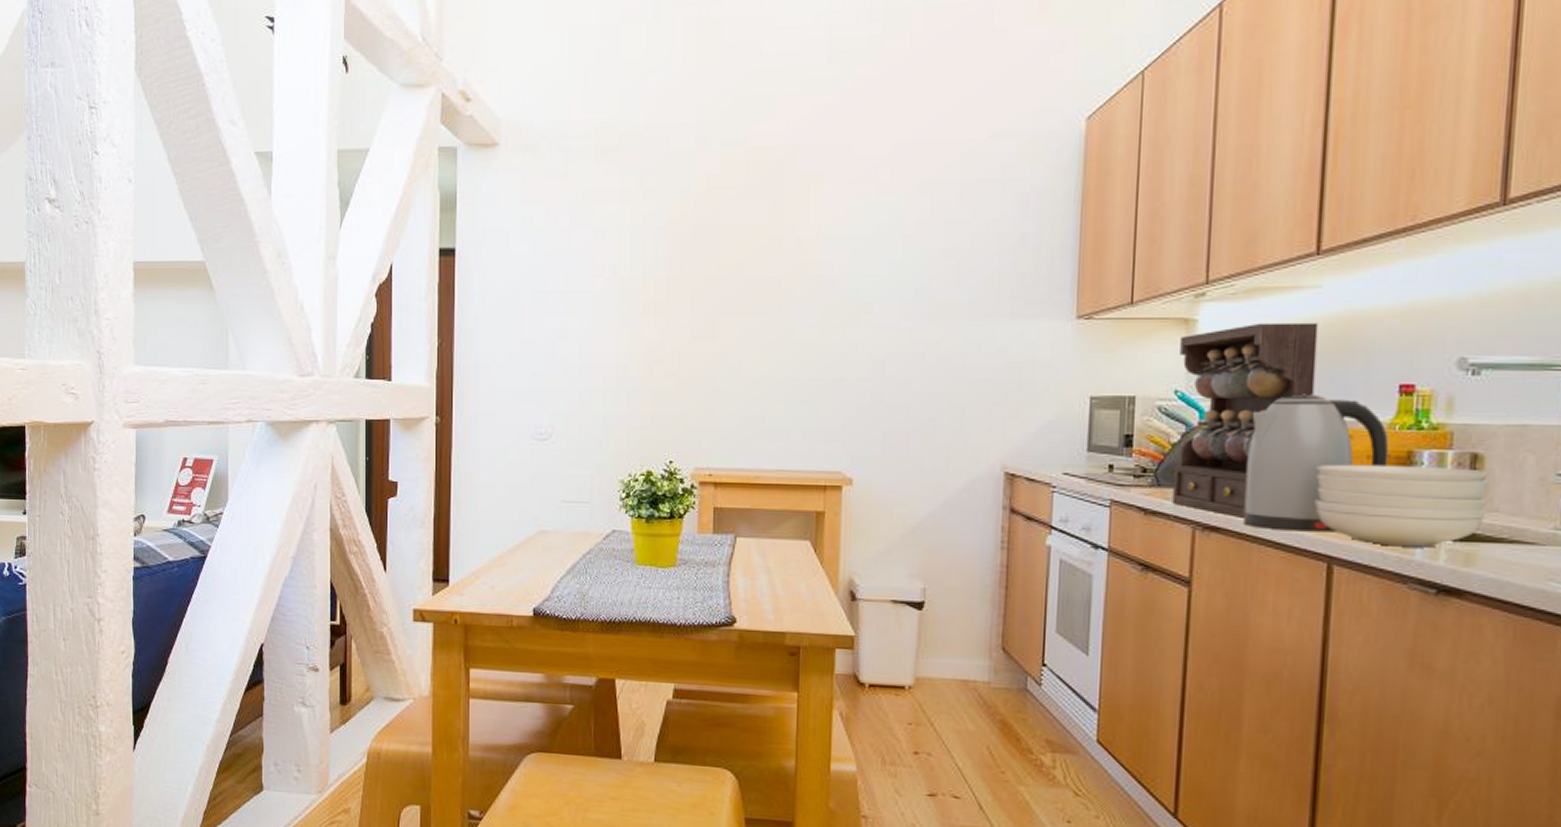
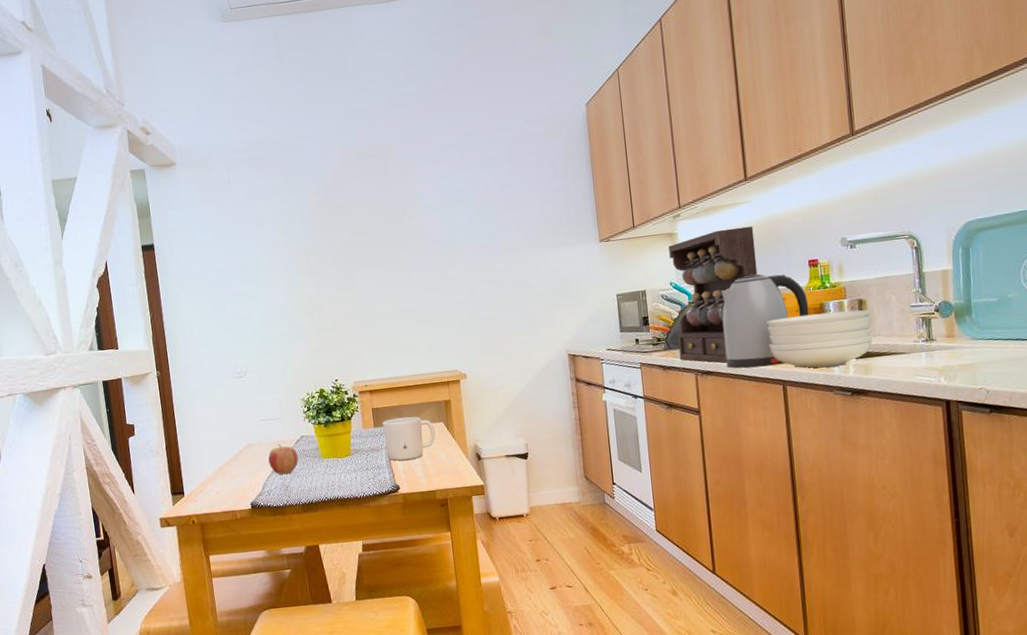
fruit: none [563,536,605,579] -> present [268,444,299,474]
mug: none [725,525,797,585] -> present [382,416,436,461]

